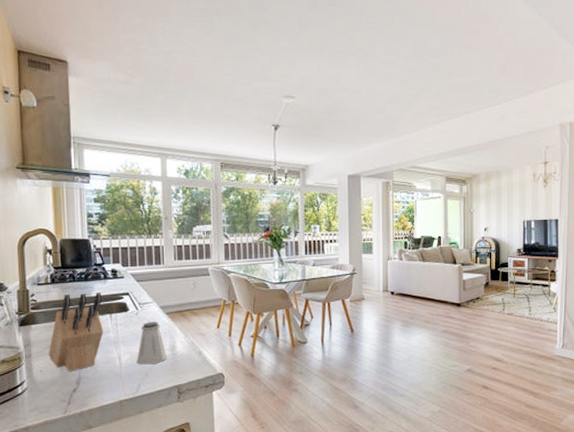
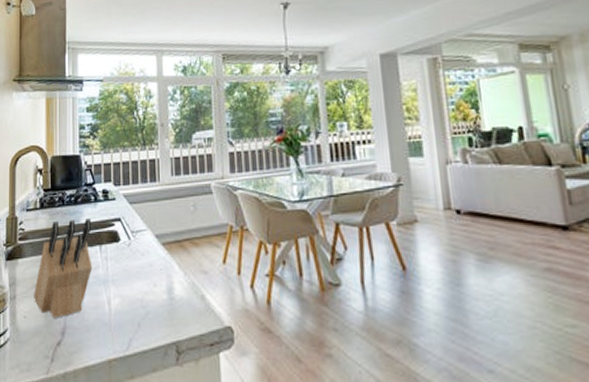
saltshaker: present [136,322,167,365] -> none [128,255,163,312]

